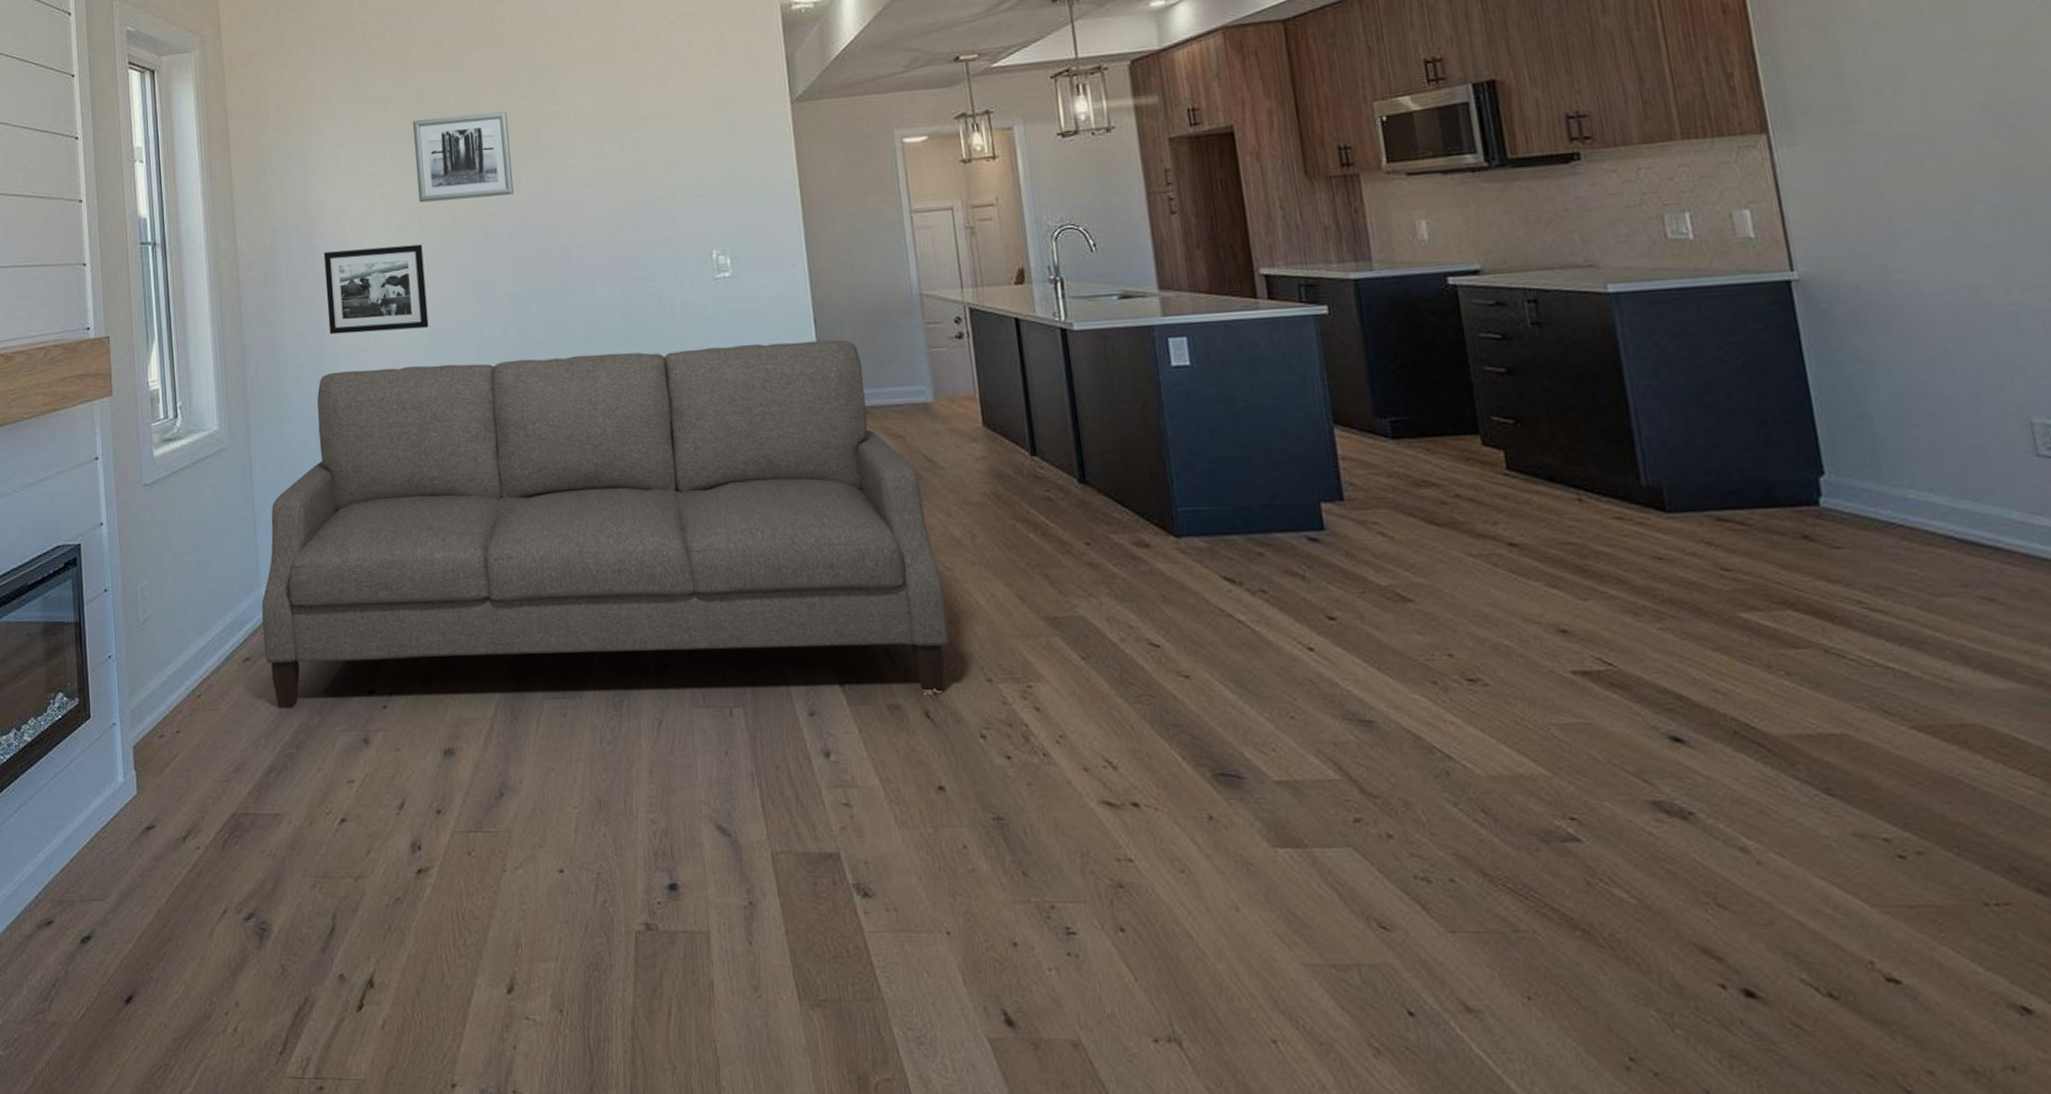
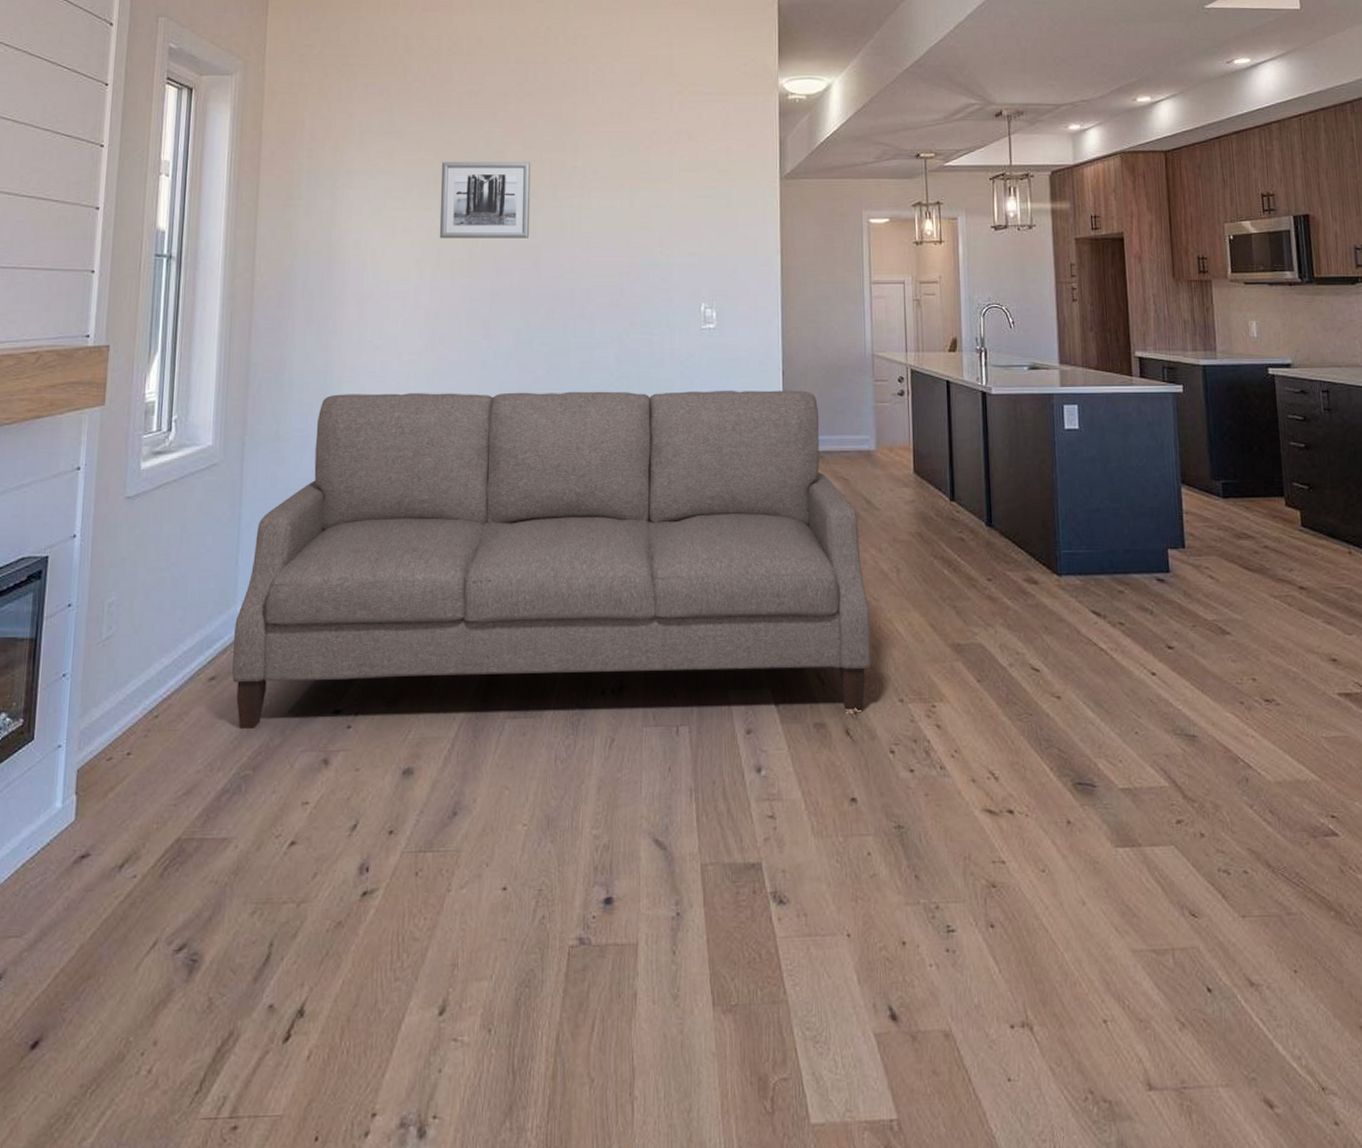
picture frame: present [323,244,429,335] -> none [337,278,438,358]

